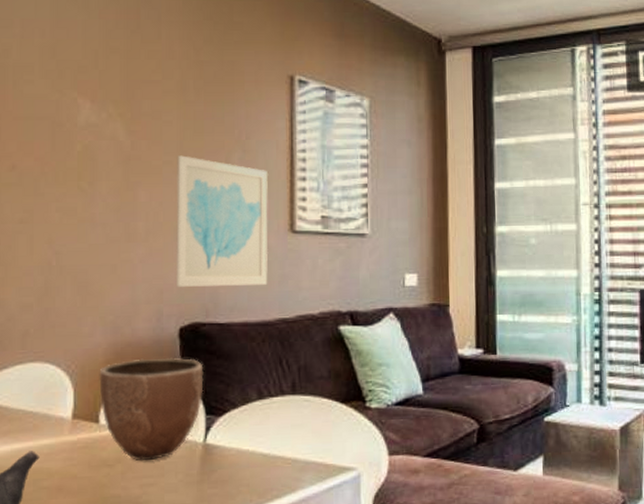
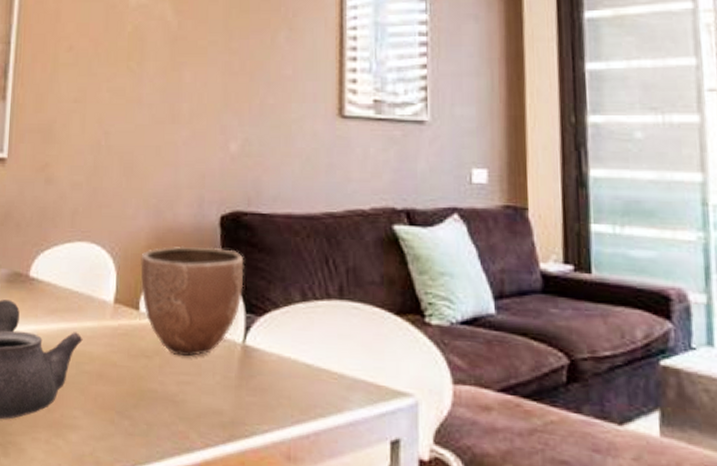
wall art: present [175,155,268,287] -> none [218,35,315,174]

